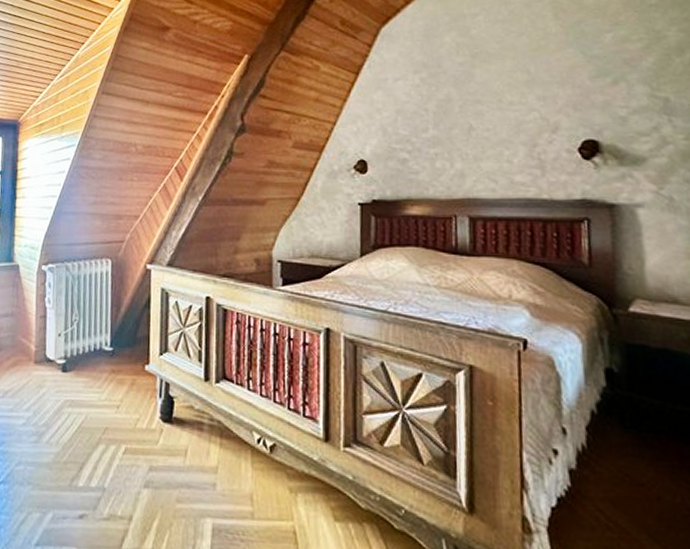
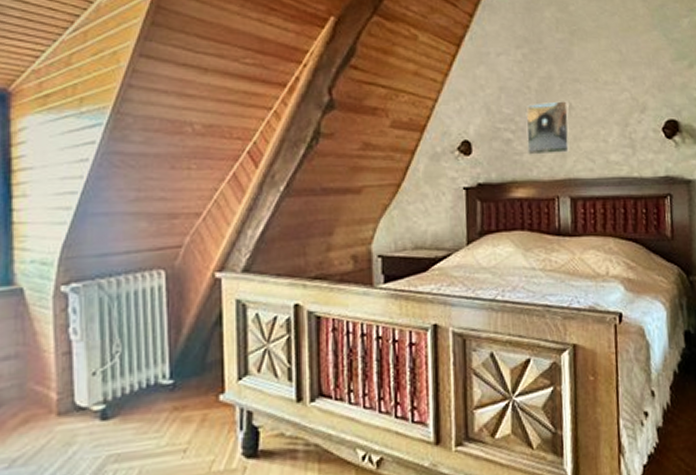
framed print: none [423,122,470,174] -> present [526,101,570,155]

